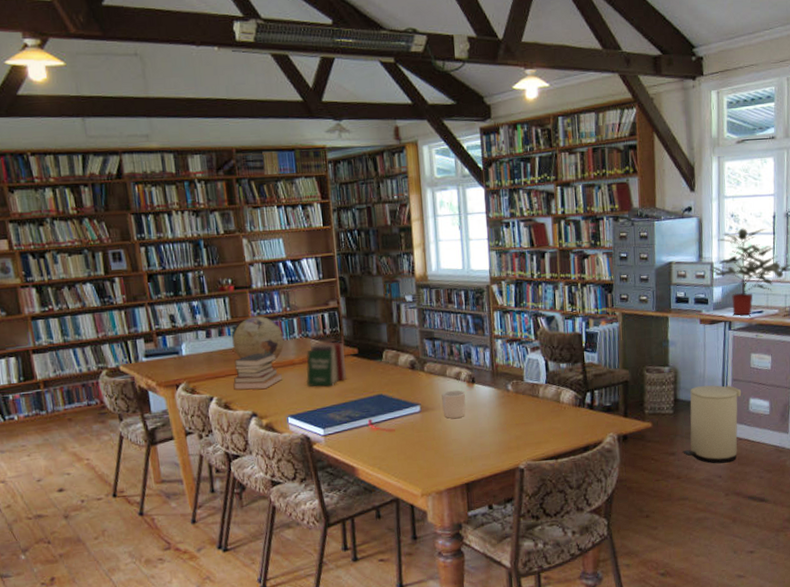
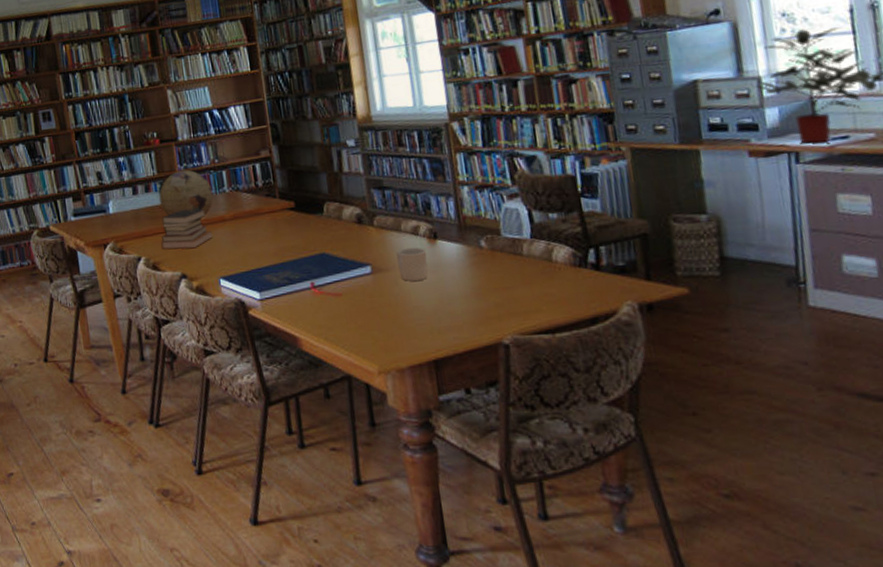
books: present [306,341,347,387] -> none [237,194,283,246]
pedal bin: present [682,385,742,464] -> none [740,237,831,345]

